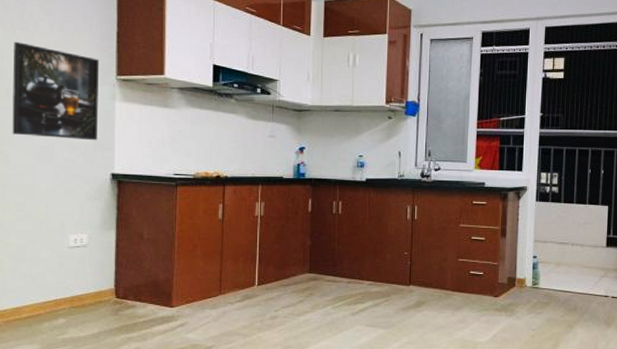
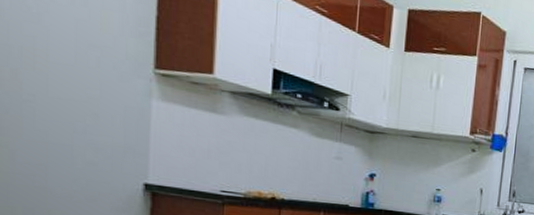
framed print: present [12,42,100,141] -> none [19,13,133,144]

